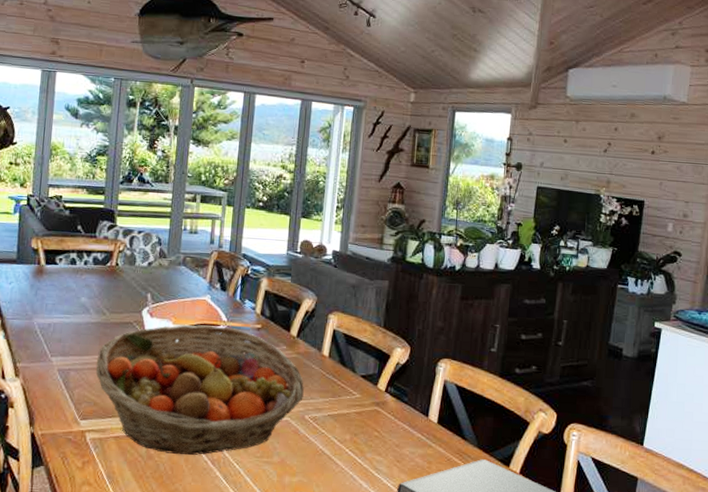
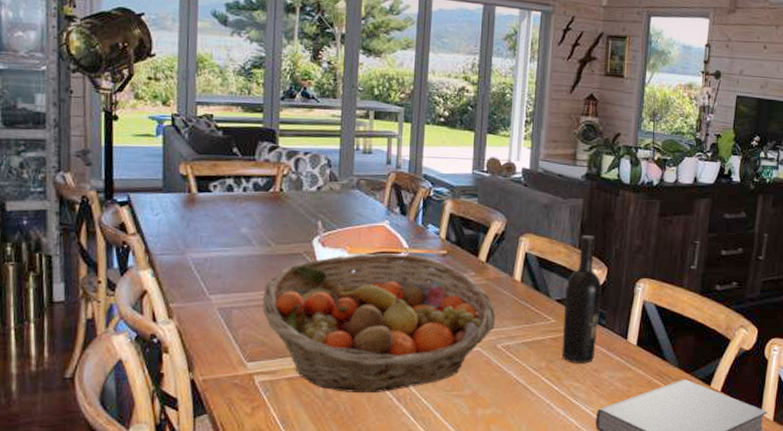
wine bottle: none [365,315,405,438] -> present [561,235,602,363]

